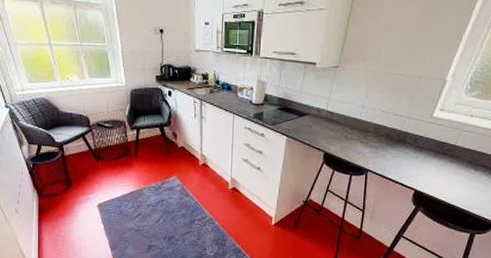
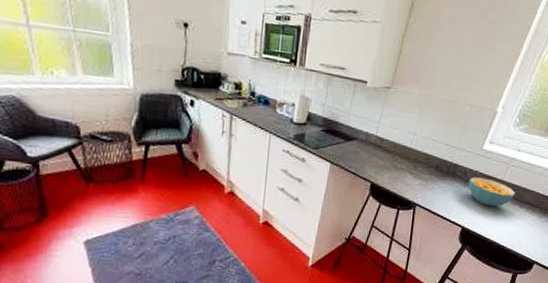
cereal bowl: none [419,143,470,170] -> present [468,177,515,207]

